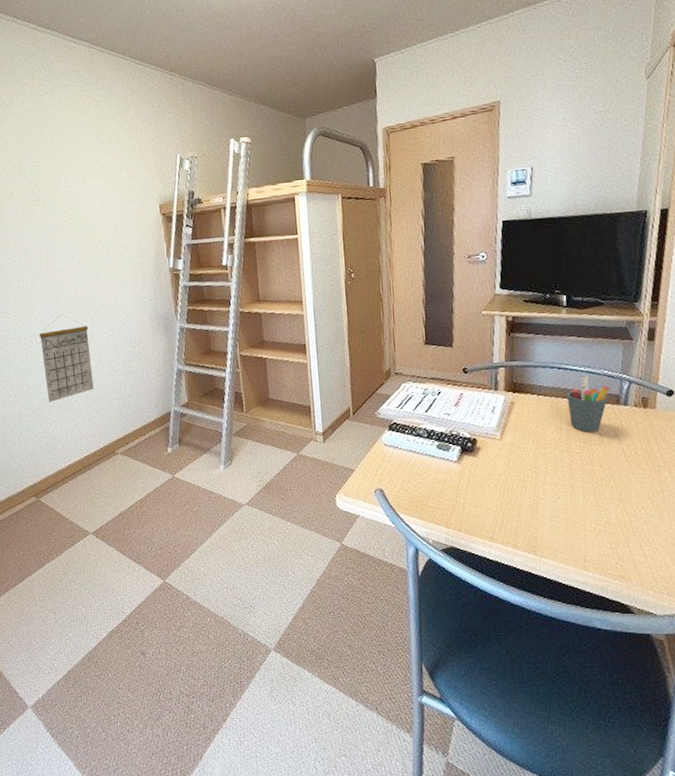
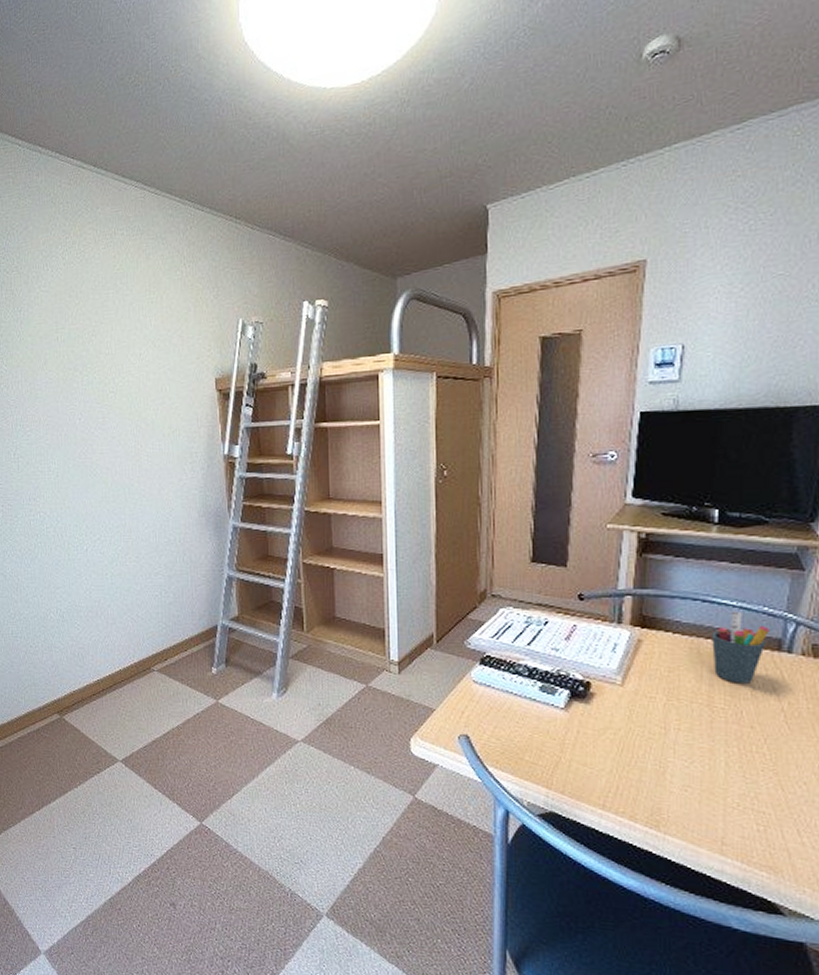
calendar: present [39,314,94,402] -> none [70,504,130,606]

